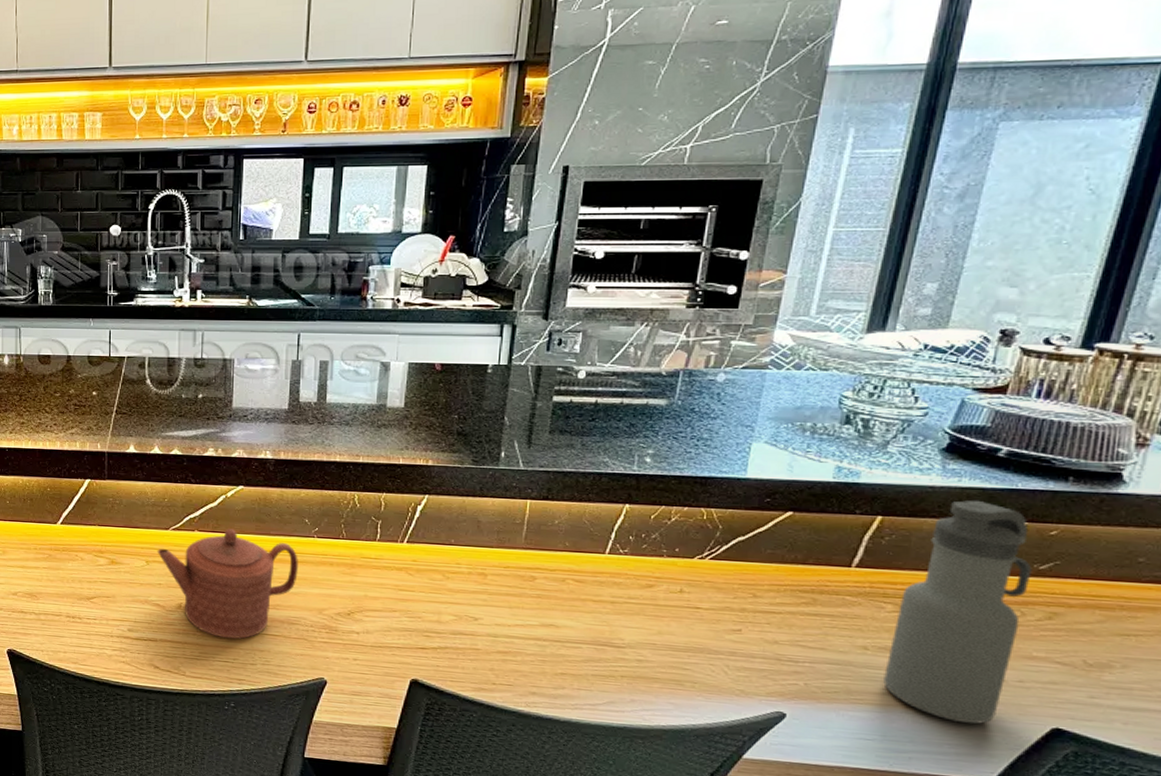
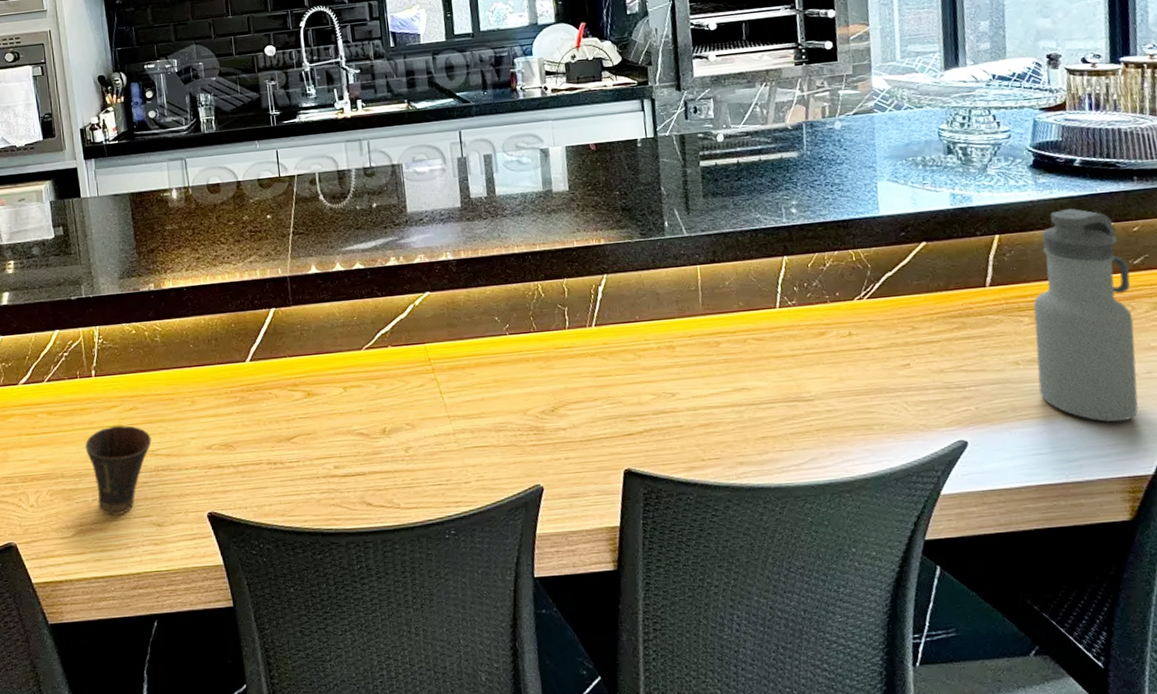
teapot: present [157,528,298,639] -> none [353,338,497,459]

